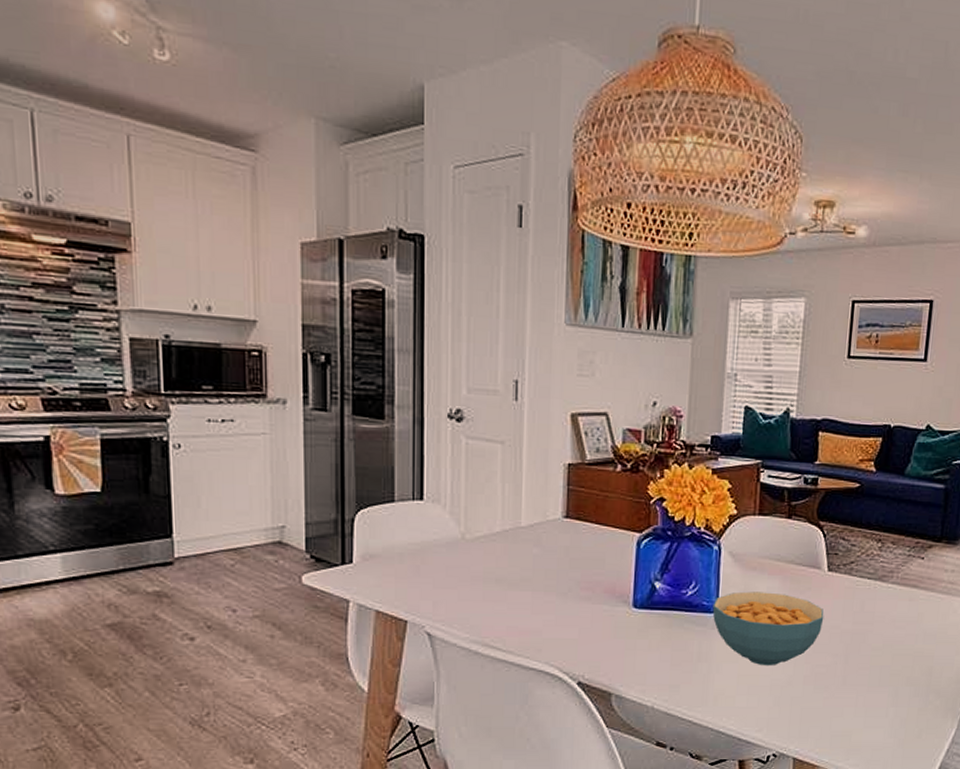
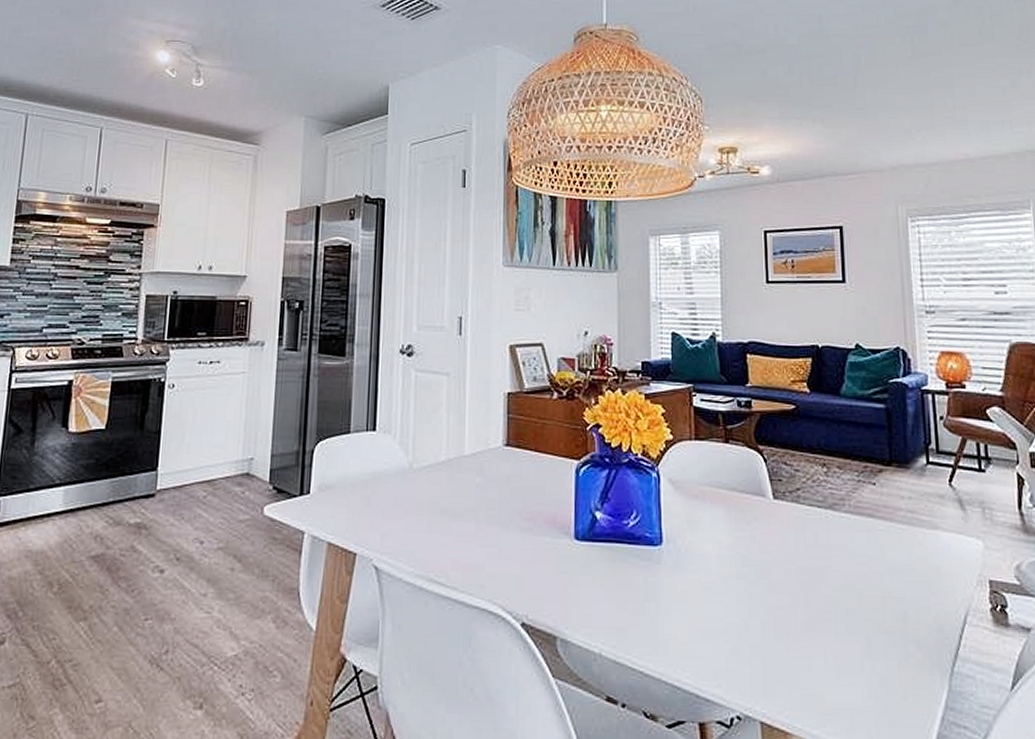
cereal bowl: present [712,591,824,666] -> none [656,522,776,608]

